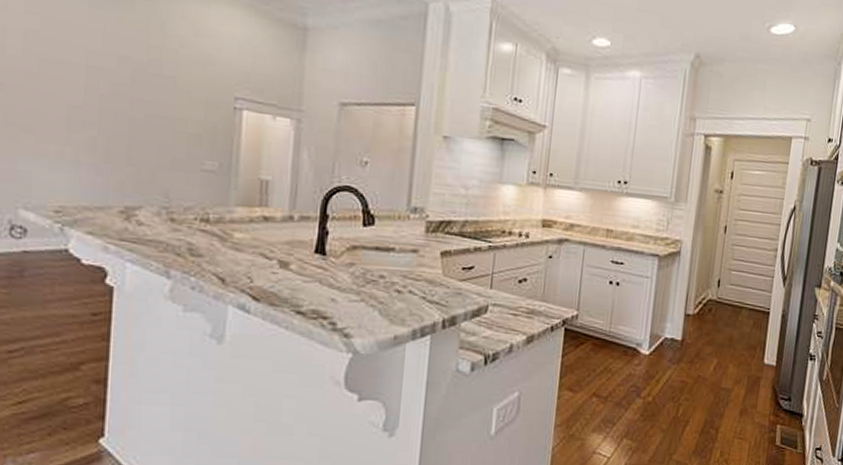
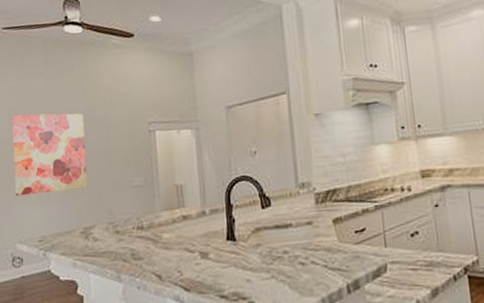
wall art: none [24,39,143,159] -> present [12,113,88,197]

